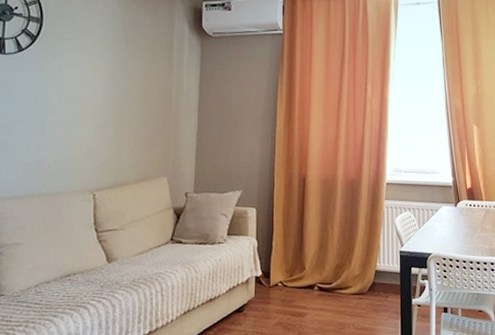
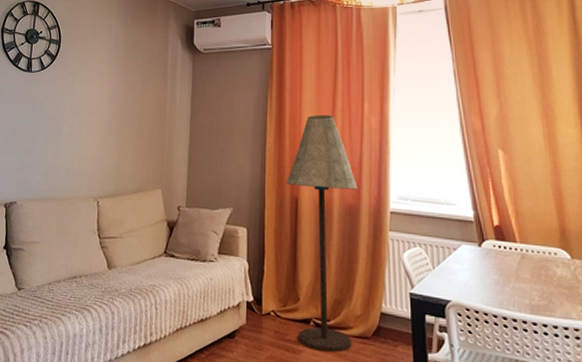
floor lamp: none [295,98,359,311] -> present [287,114,358,353]

